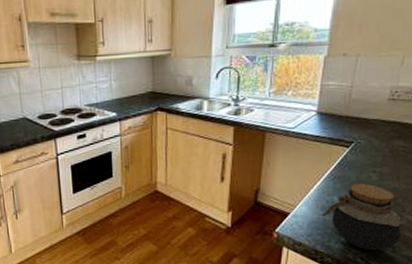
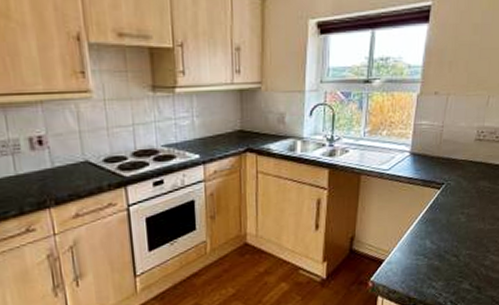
jar: present [322,183,402,251] -> none [415,225,486,294]

